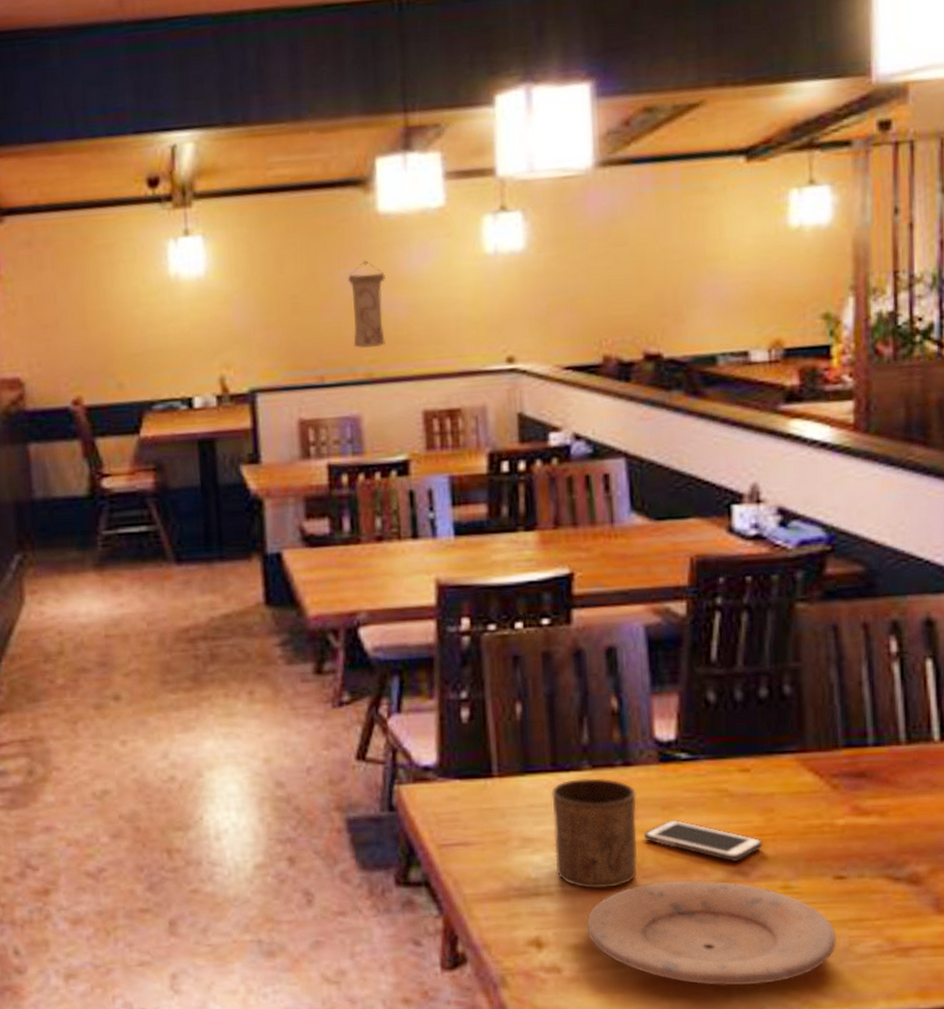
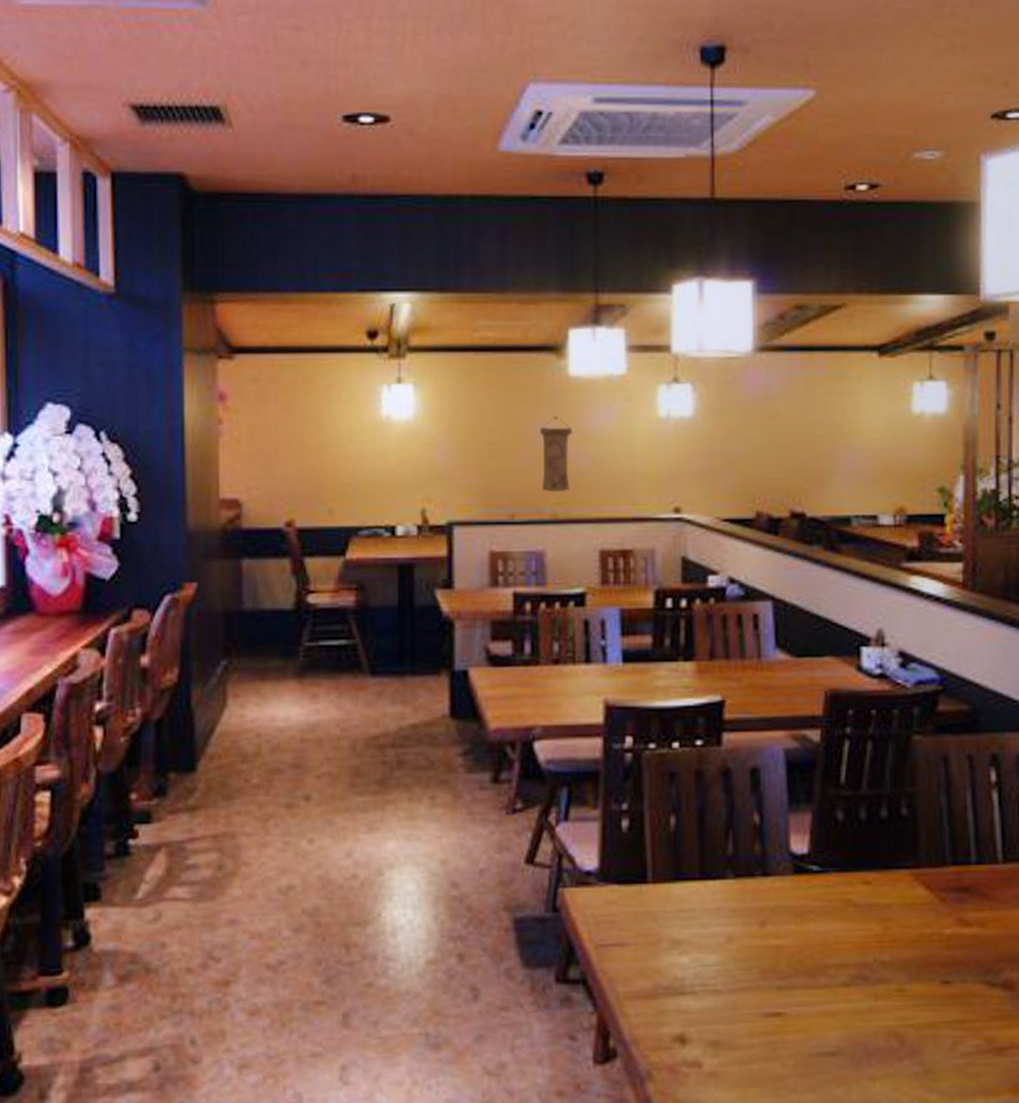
cup: present [551,778,638,889] -> none [699,886,773,989]
plate: present [586,880,837,986] -> none [725,982,943,1082]
cell phone: present [643,820,763,861] -> none [778,927,881,966]

